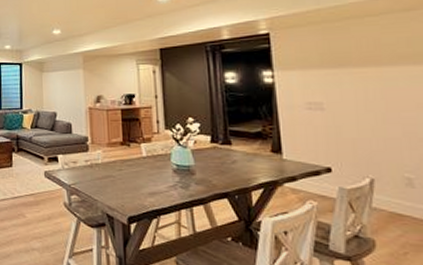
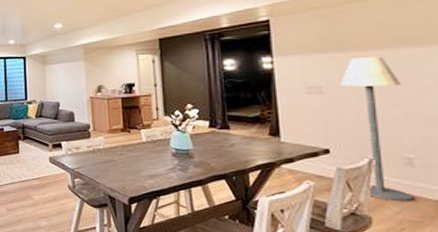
floor lamp: none [340,74,415,224] -> present [340,56,414,201]

